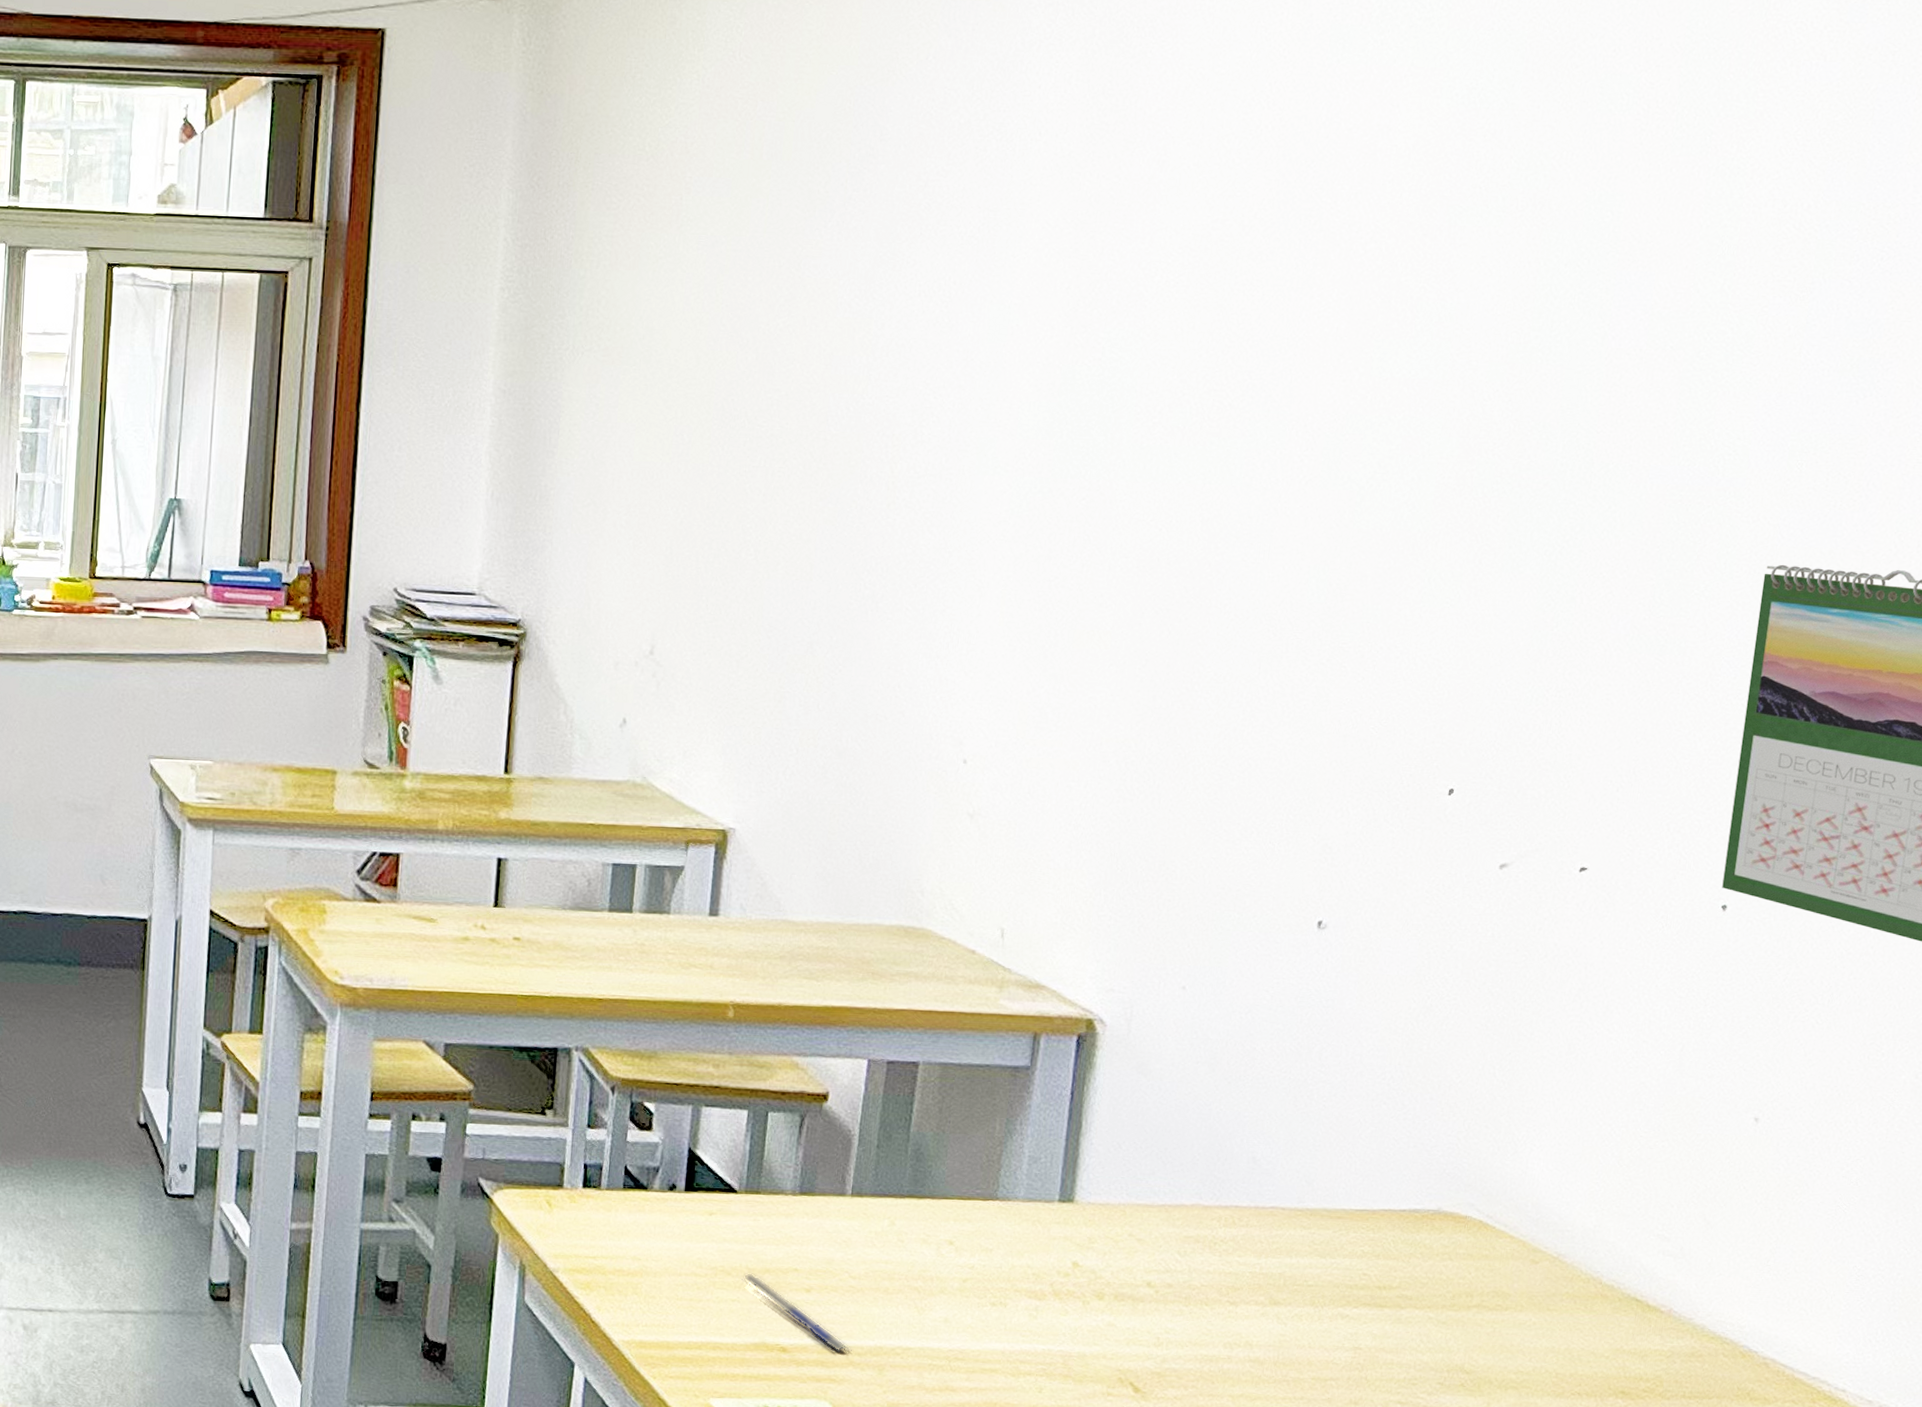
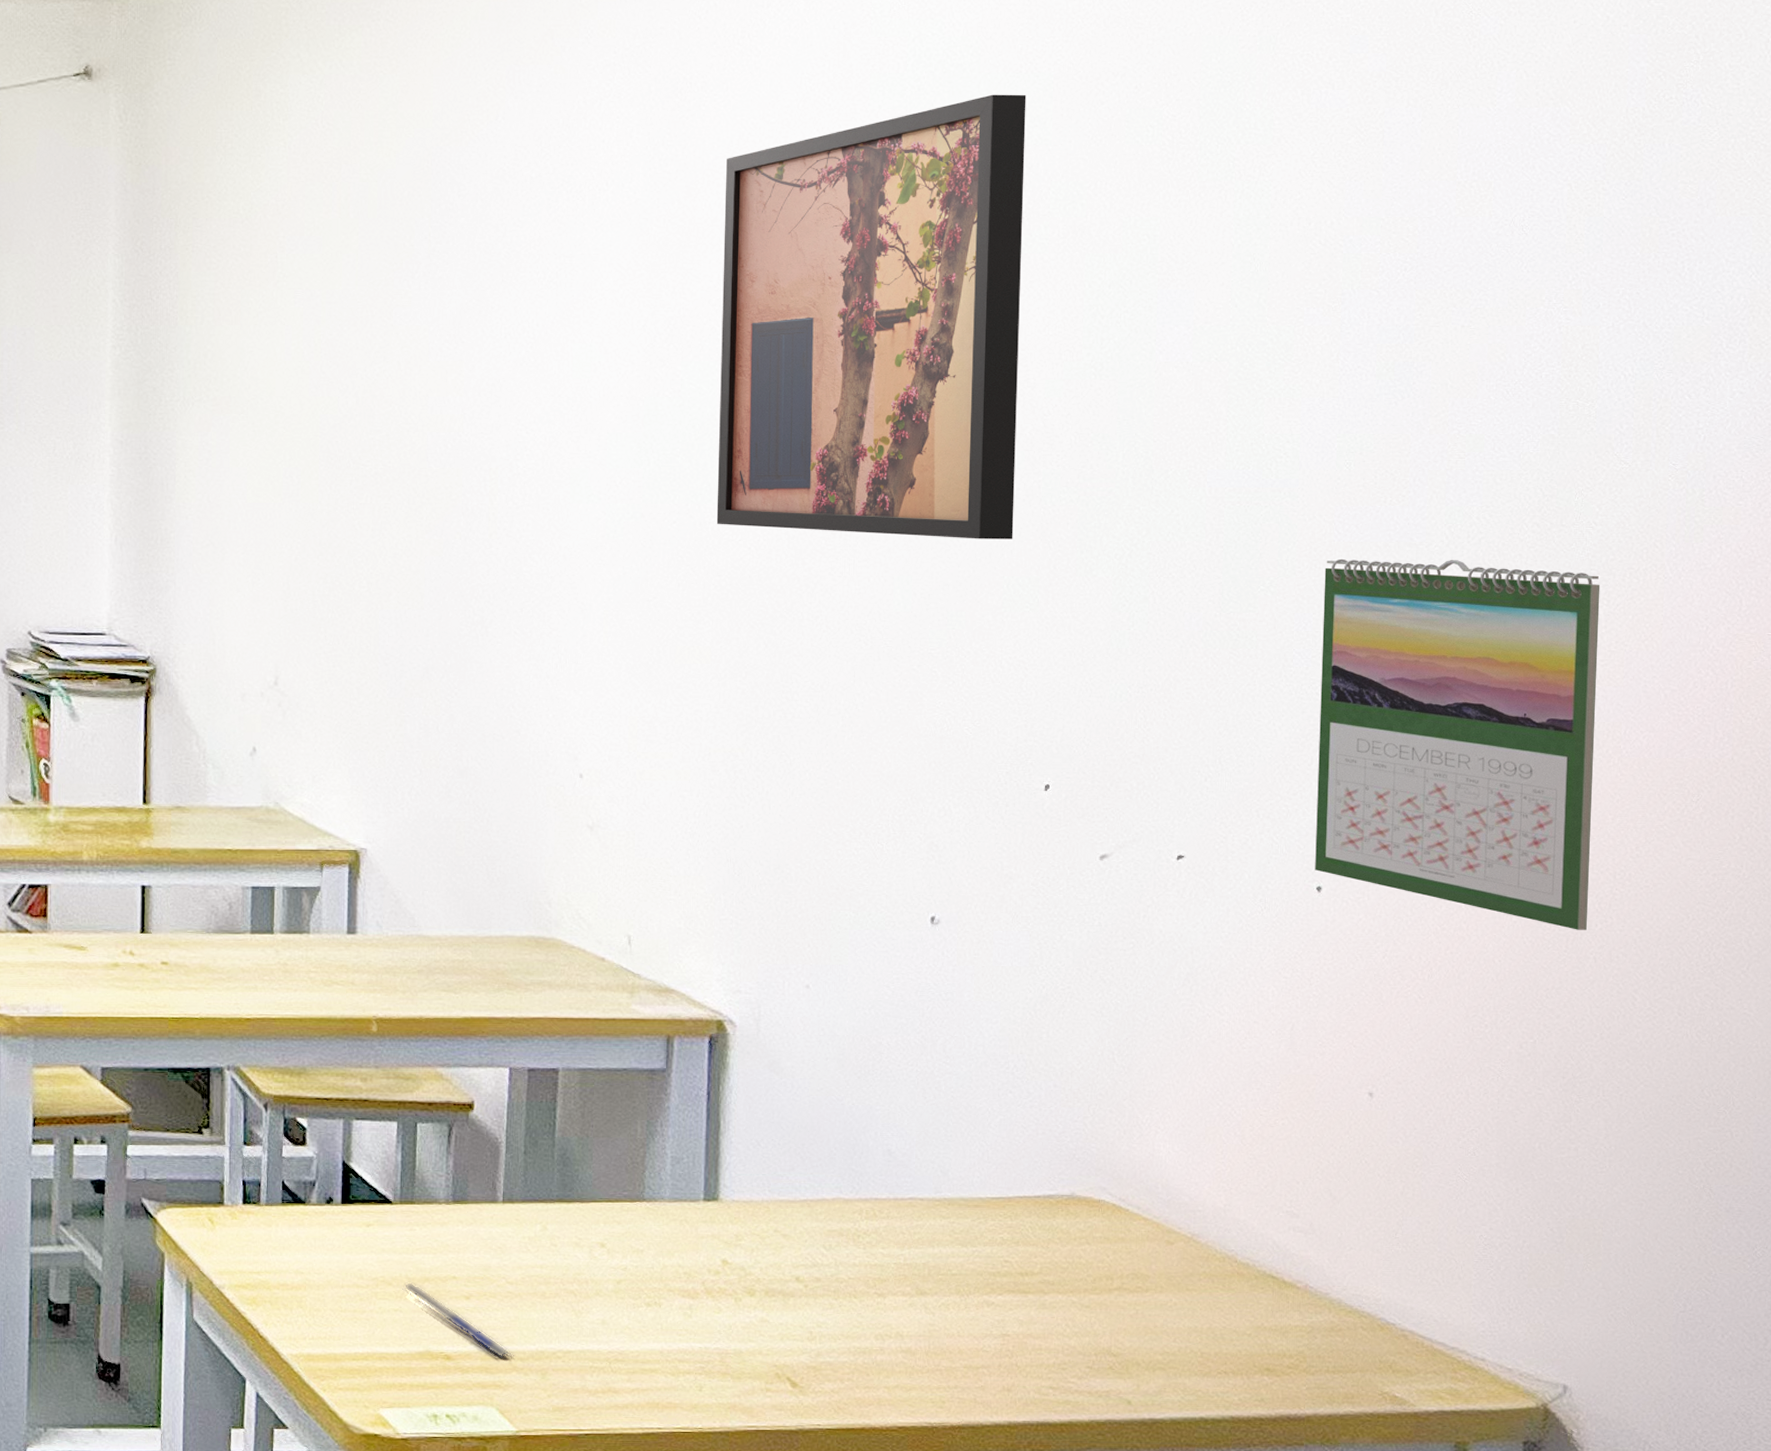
wall art: none [1127,52,1496,531] -> present [716,94,1026,539]

